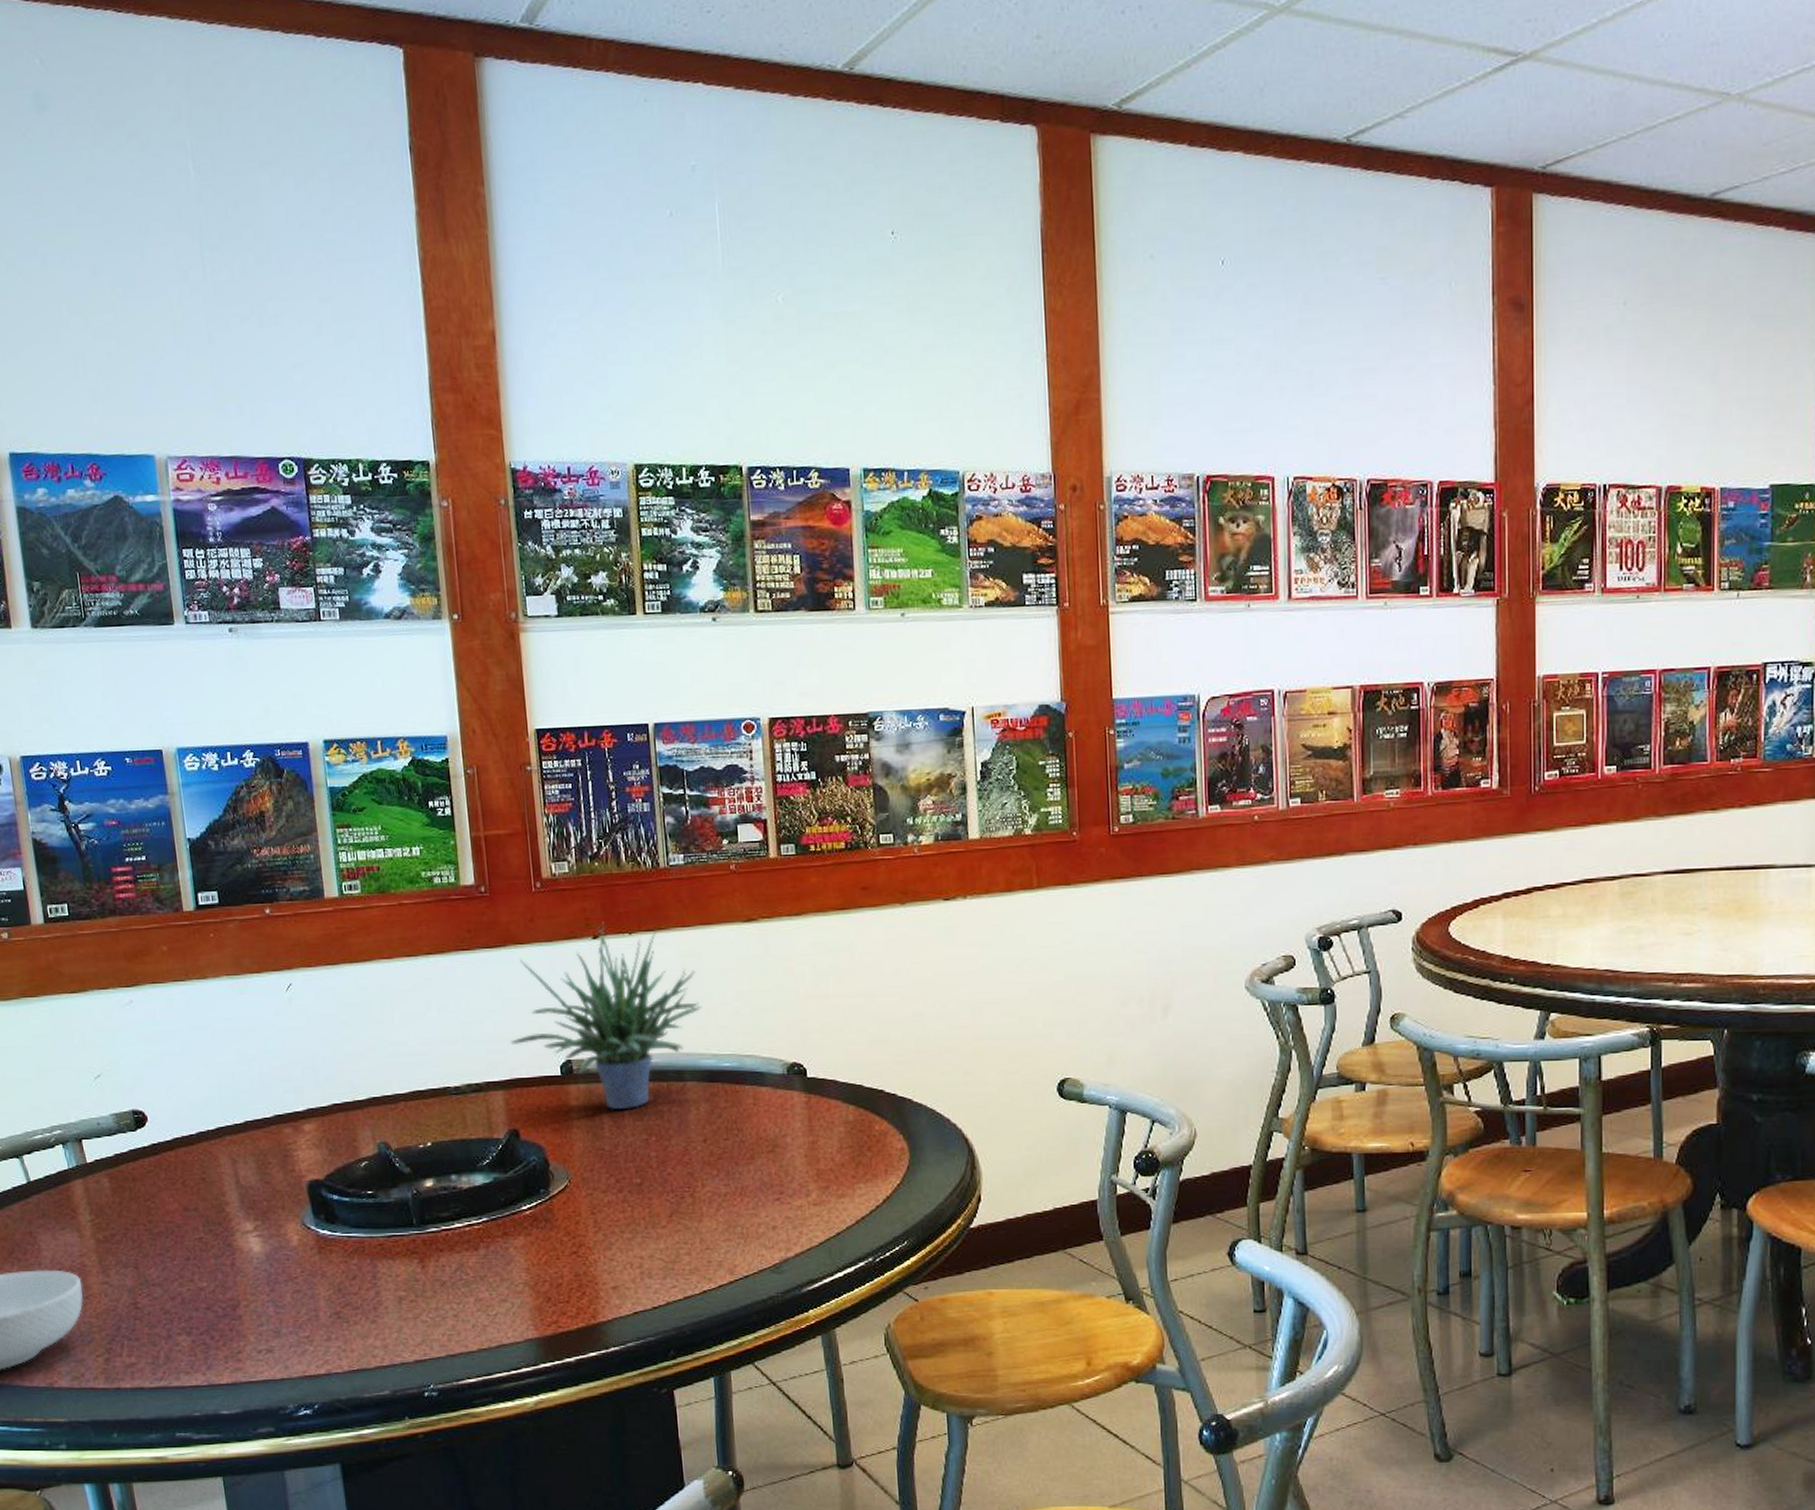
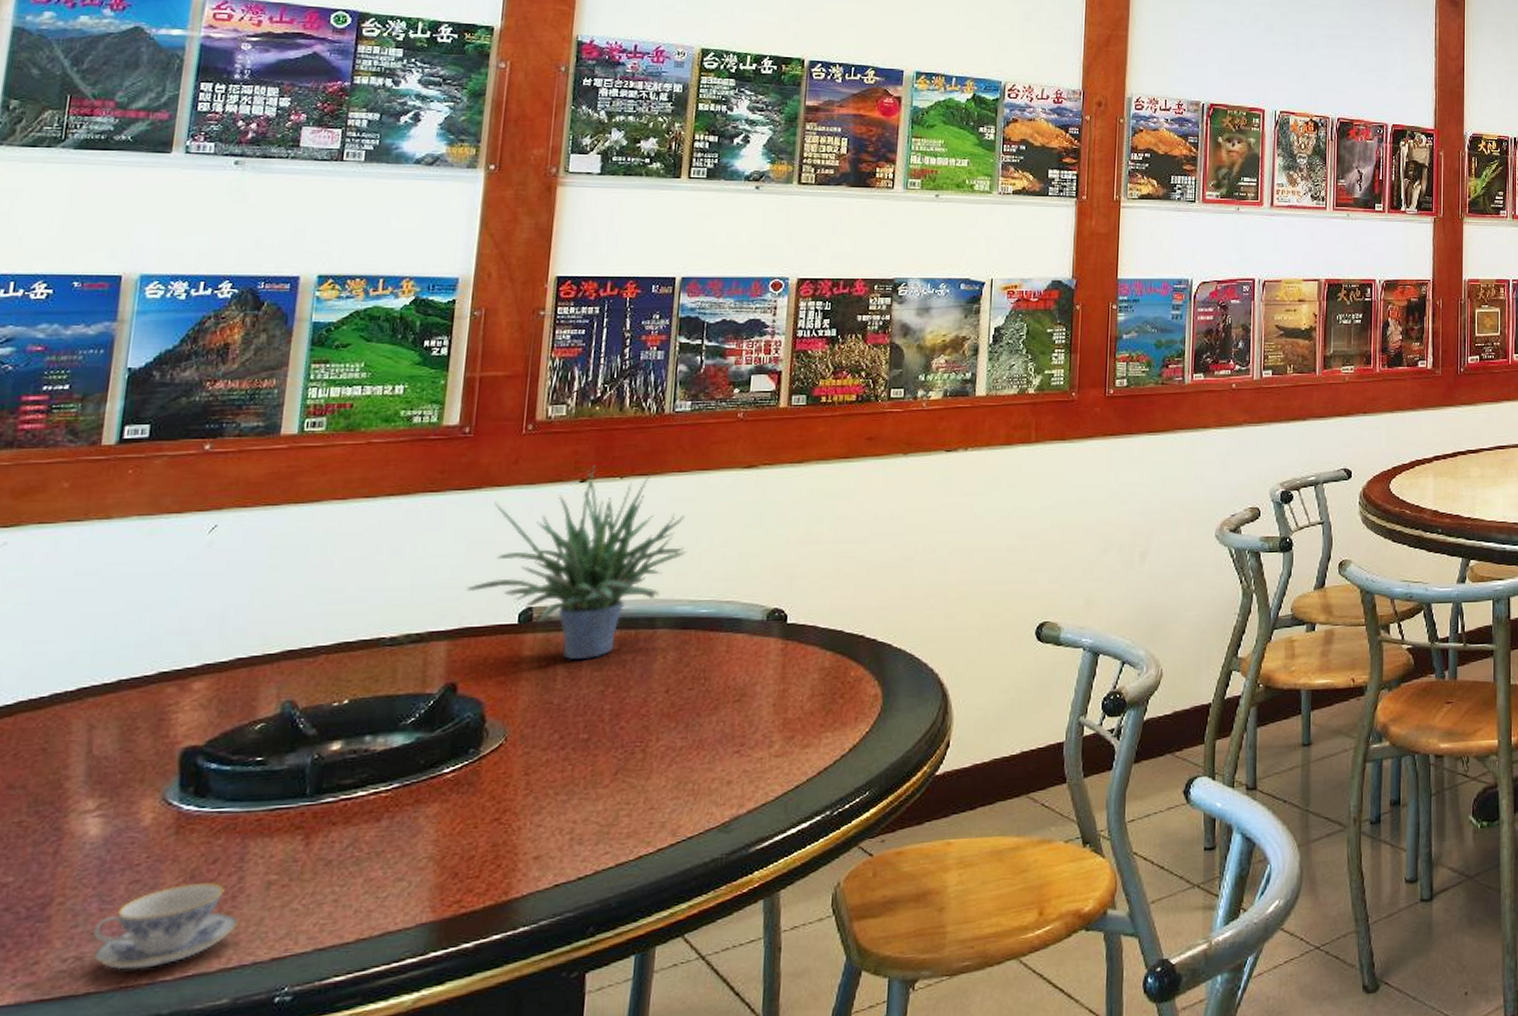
teacup: none [275,1295,384,1362] -> present [93,883,240,970]

